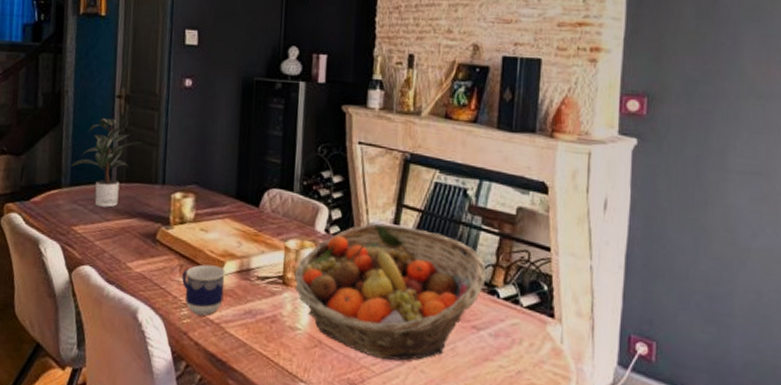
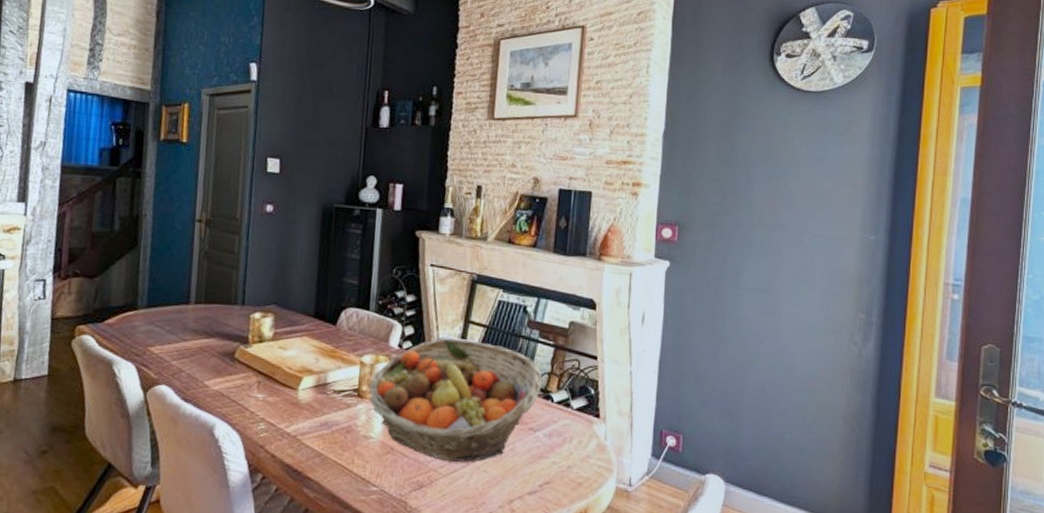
potted plant: present [71,118,143,208] -> none [148,241,223,328]
cup: present [182,264,226,316] -> none [260,380,303,429]

